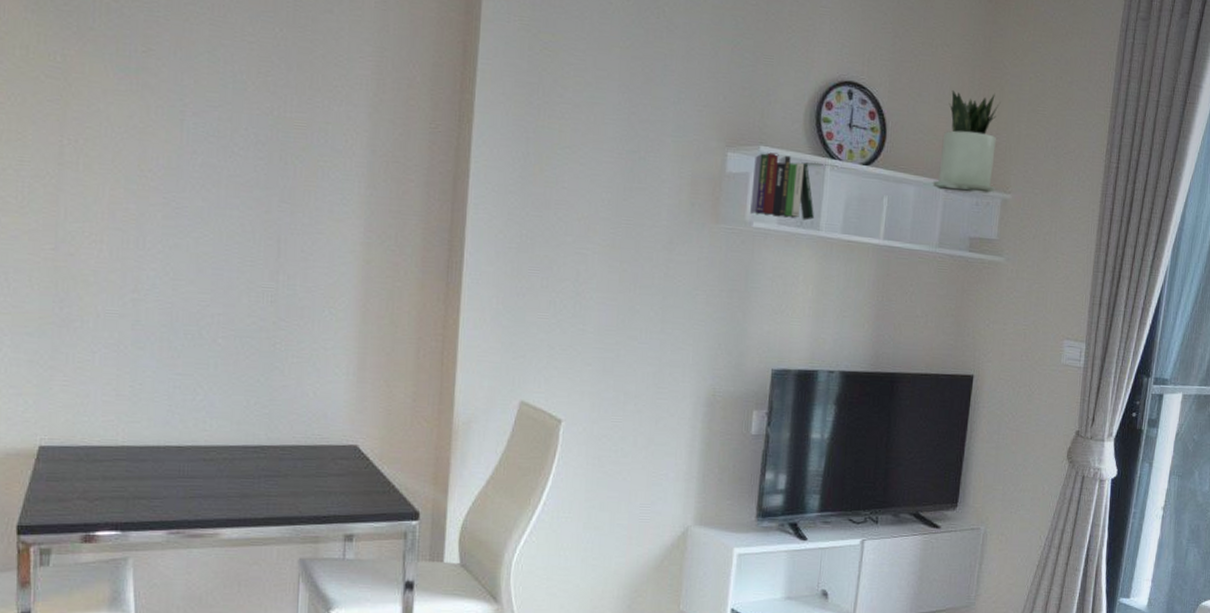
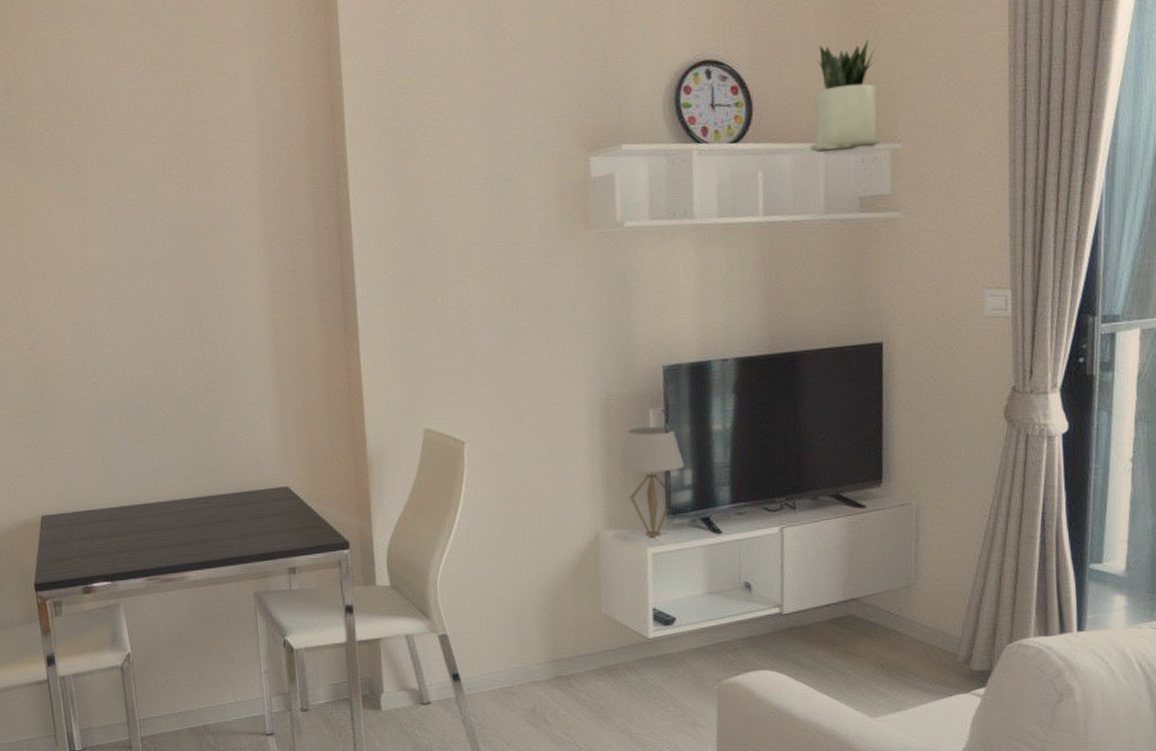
table lamp: none [715,427,780,538] -> present [618,426,685,537]
books: present [750,152,815,221] -> none [618,148,688,215]

